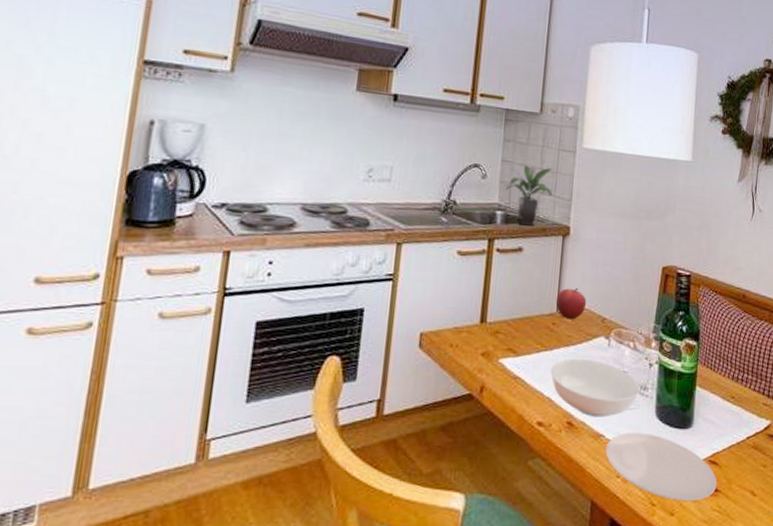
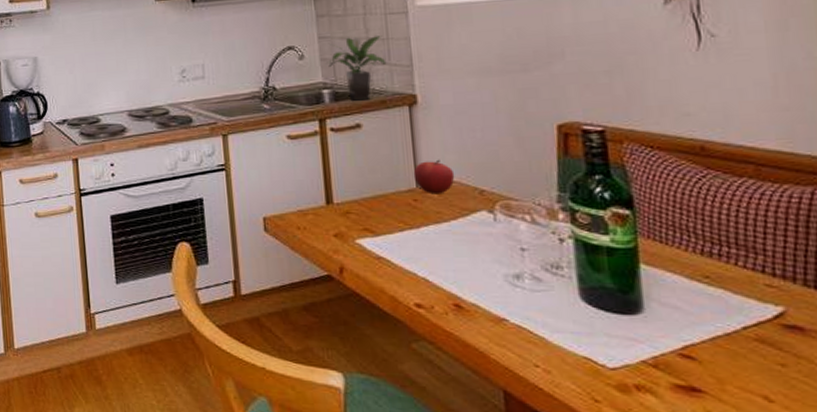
bowl: present [550,358,640,417] -> none [421,235,551,300]
plate: present [605,433,717,502] -> none [512,317,699,403]

